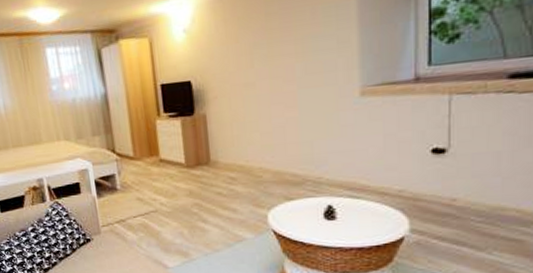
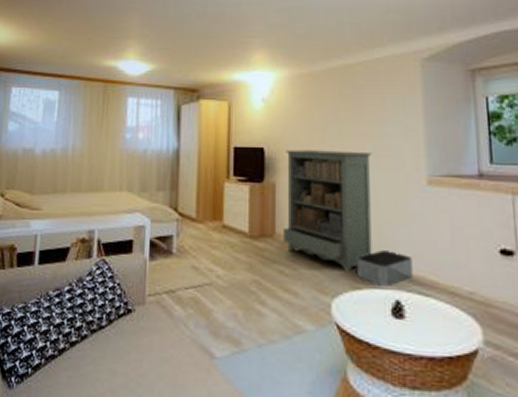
bookshelf: none [213,71,305,186] -> present [284,150,372,272]
storage bin: none [290,163,344,195] -> present [357,250,413,286]

